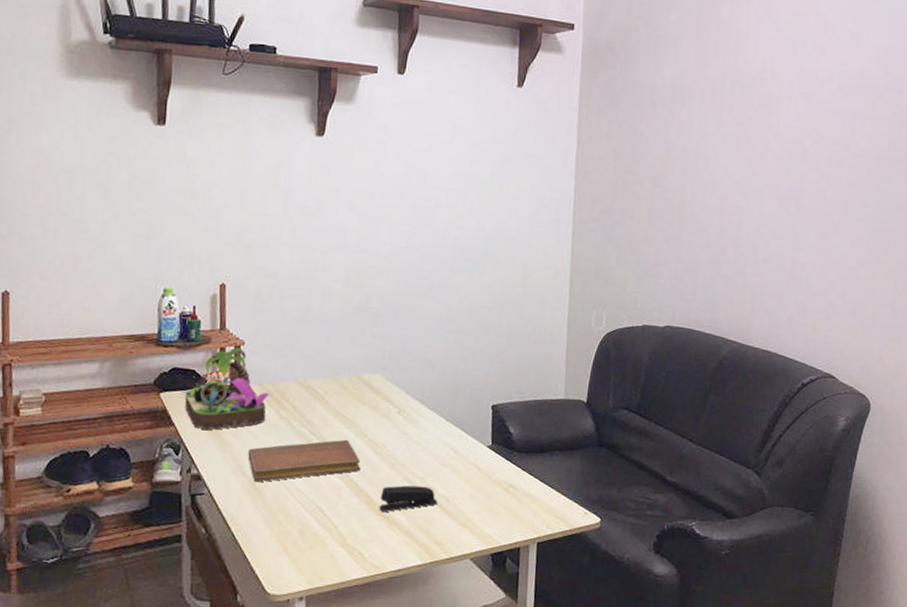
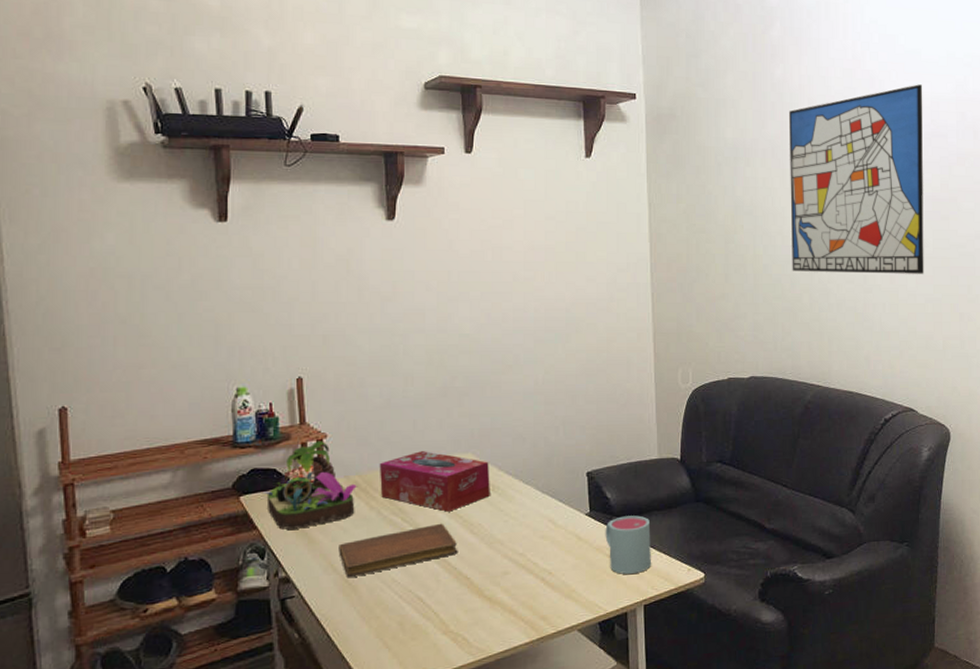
tissue box: none [291,367,397,429] -> present [379,451,490,512]
stapler: present [379,485,437,512] -> none [480,562,539,593]
mug: none [504,452,551,510] -> present [605,515,651,574]
wall art: none [719,33,880,236] -> present [788,84,924,274]

